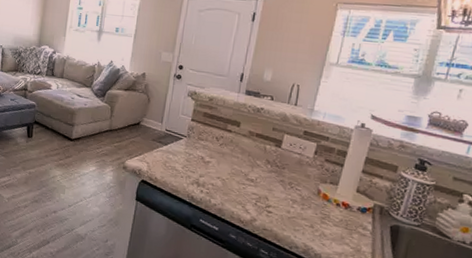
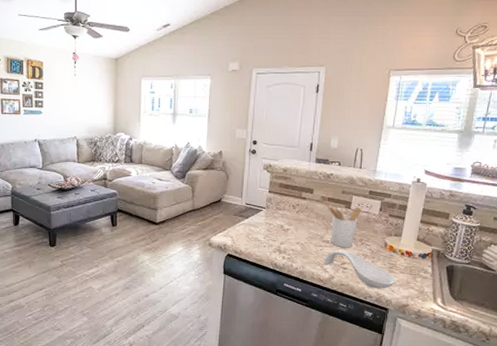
spoon rest: none [246,191,329,241] -> present [324,250,396,289]
utensil holder: none [255,141,294,190] -> present [327,205,362,248]

